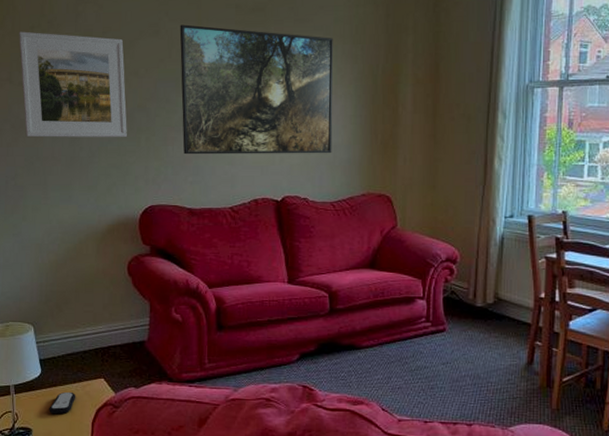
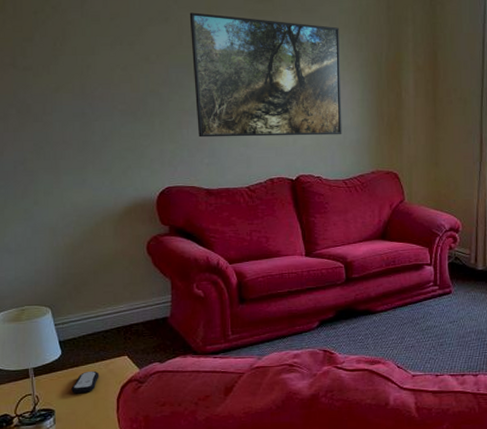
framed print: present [19,31,127,138] -> none [21,16,140,122]

